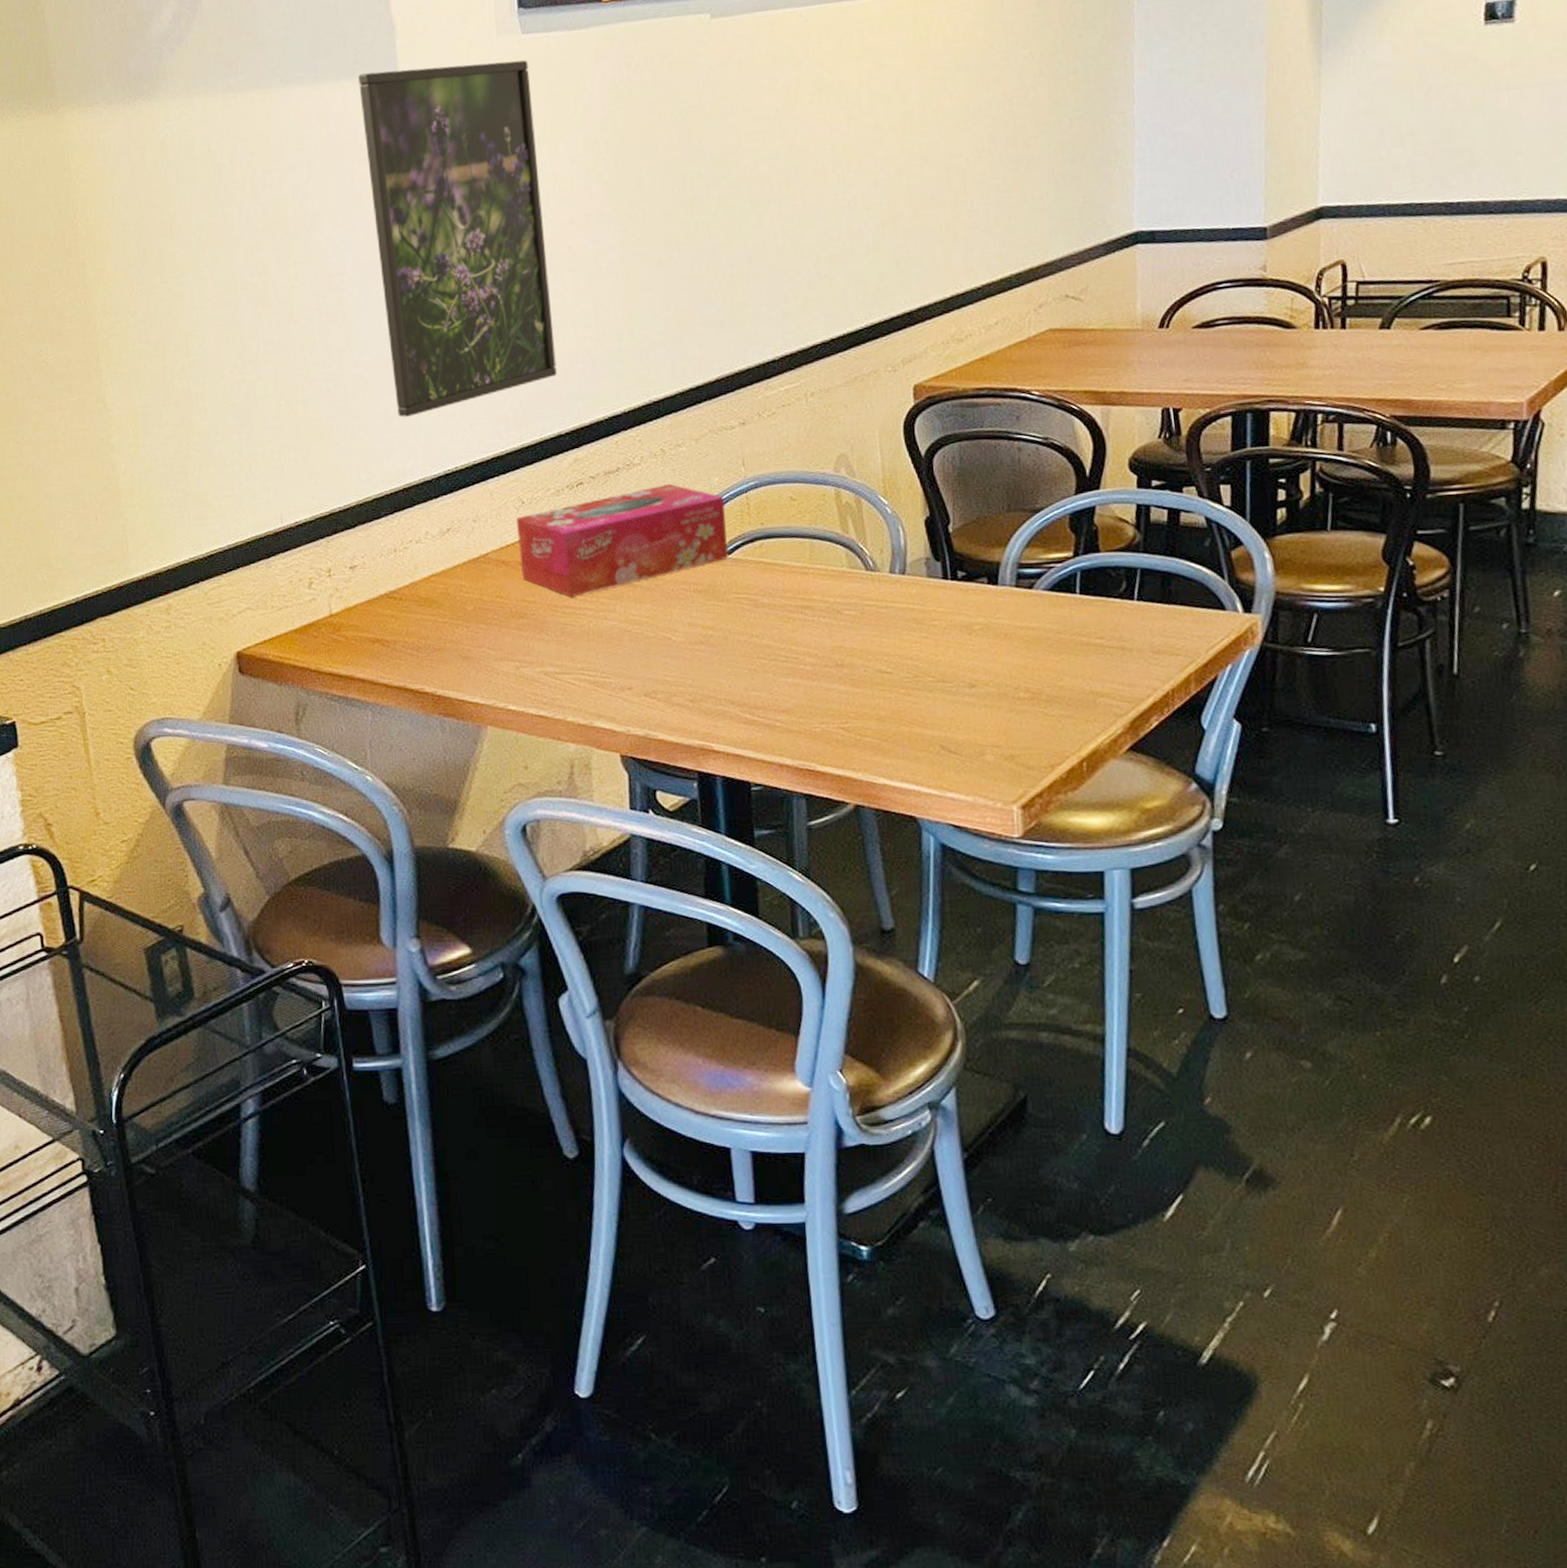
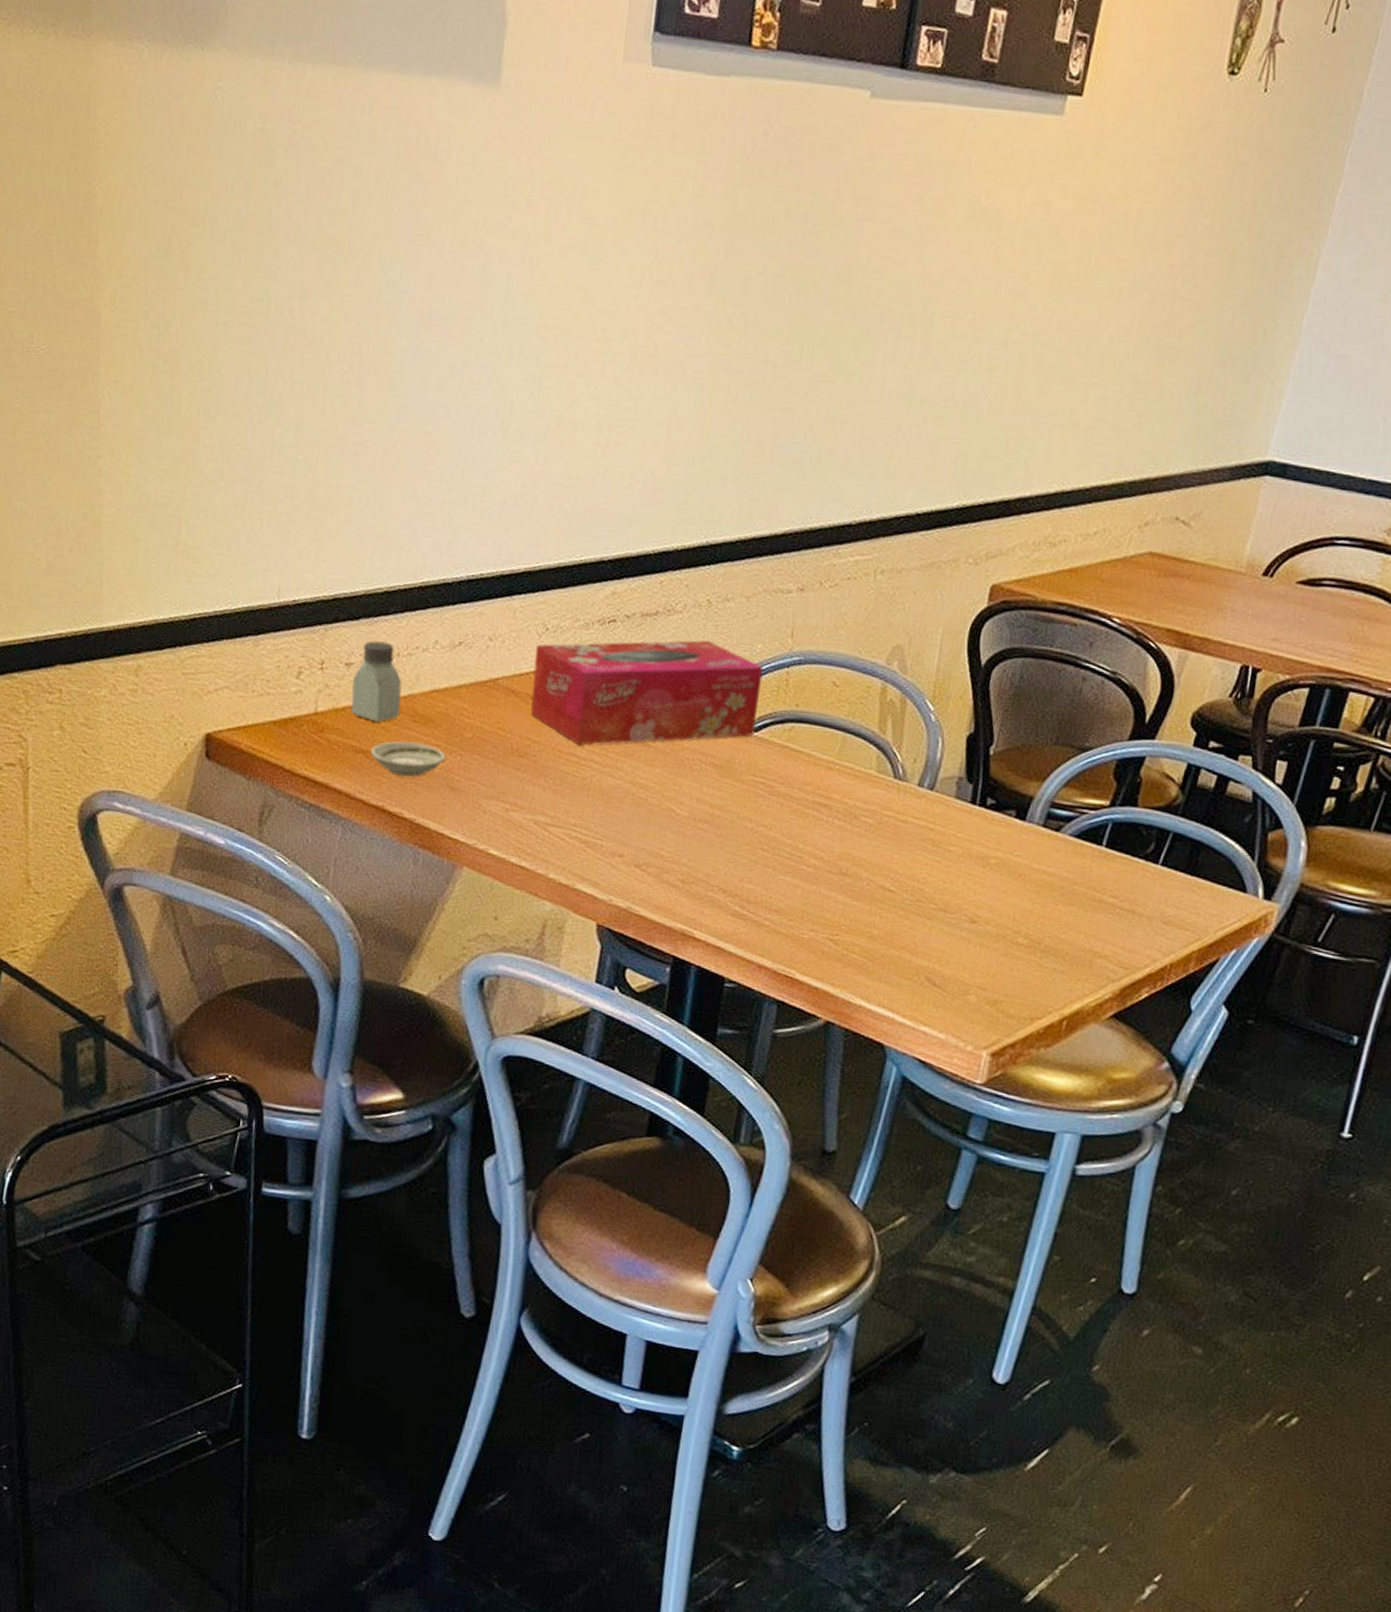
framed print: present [358,60,557,418] -> none [428,73,652,505]
saltshaker: none [358,542,406,613] -> present [351,641,402,723]
saucer: none [385,623,454,656] -> present [370,741,446,777]

